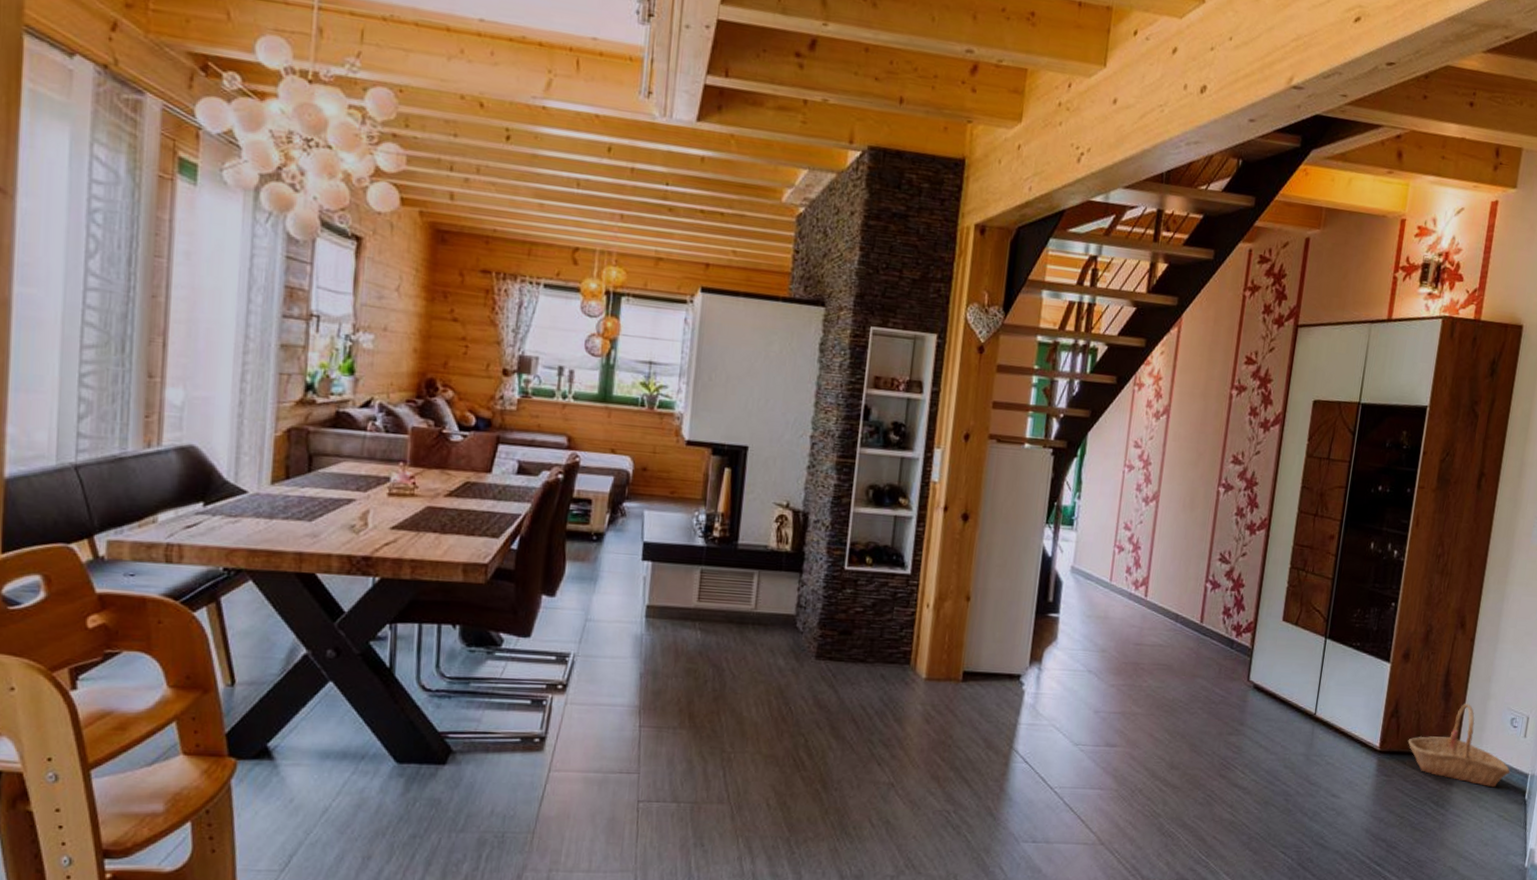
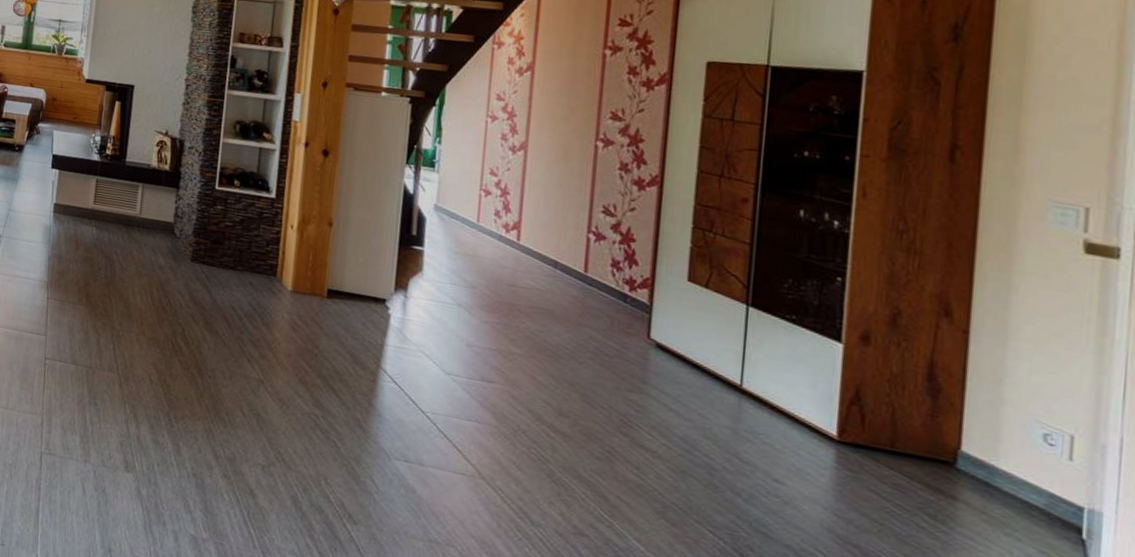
basket: present [1408,703,1510,788] -> none [879,405,1051,515]

